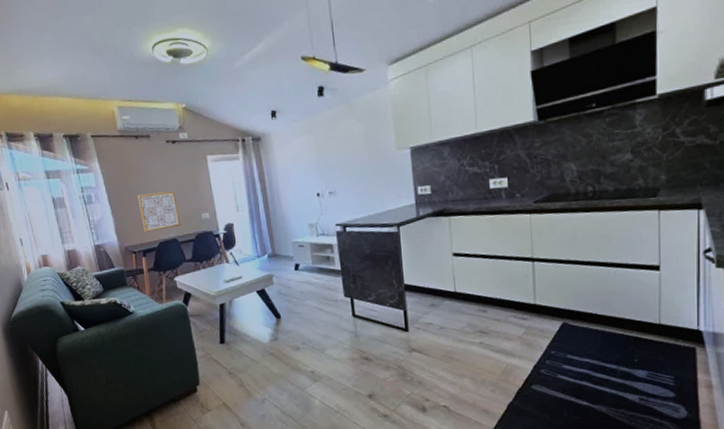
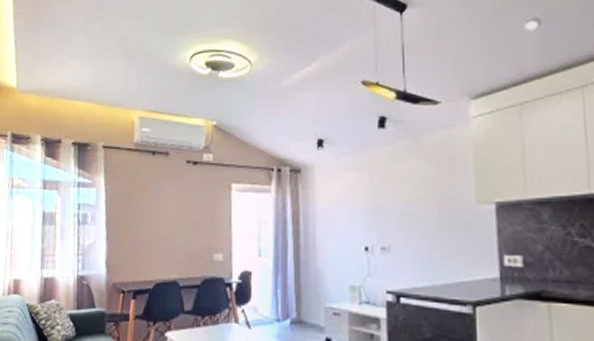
wall art: present [137,190,181,233] -> none [140,220,187,269]

